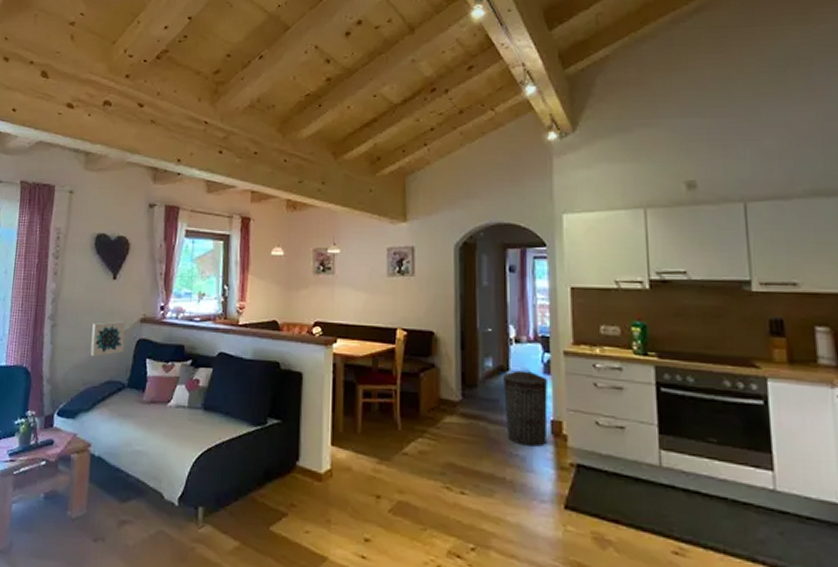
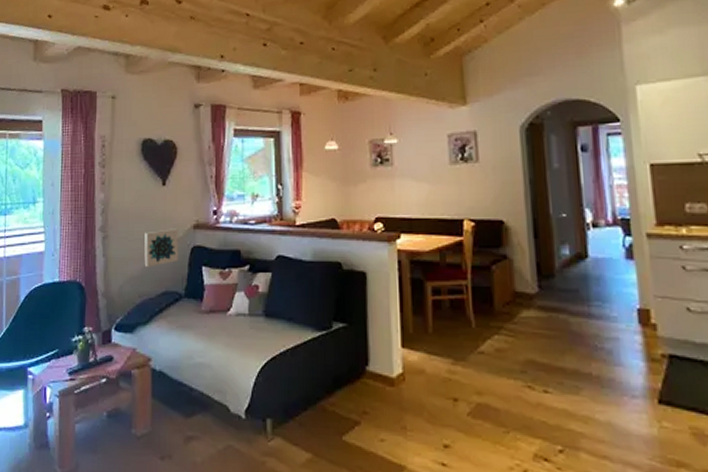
trash can: present [504,368,548,447] -> none [582,254,634,338]

